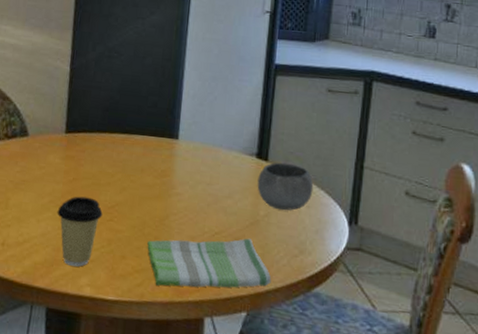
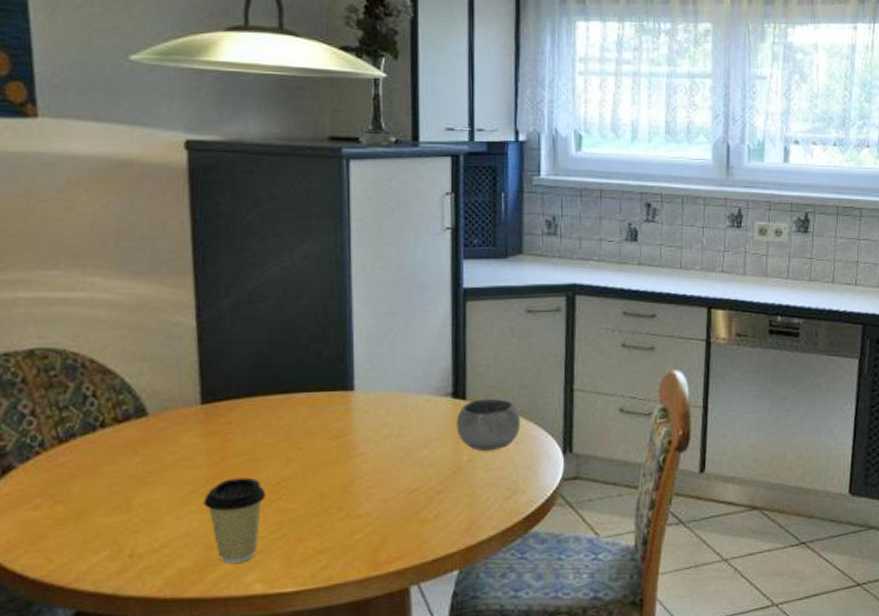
dish towel: present [147,238,272,288] -> none [329,488,484,563]

